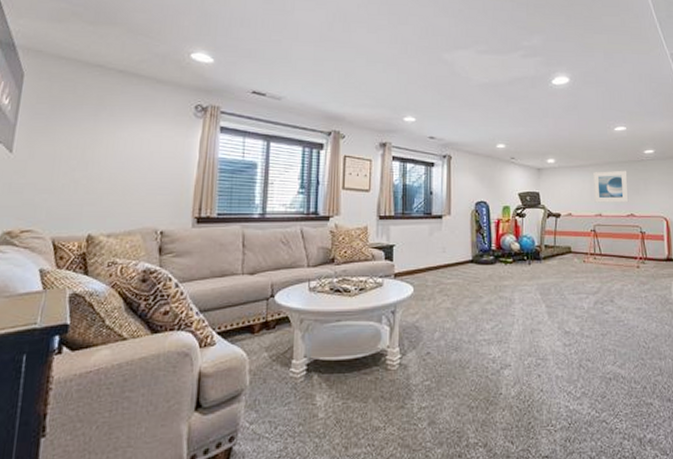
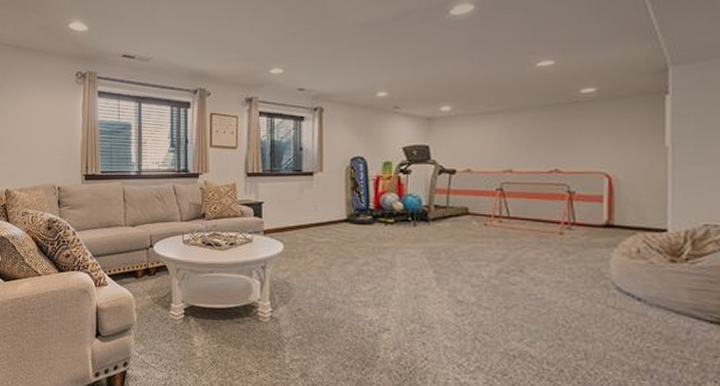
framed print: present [593,170,629,203] -> none [503,115,553,156]

